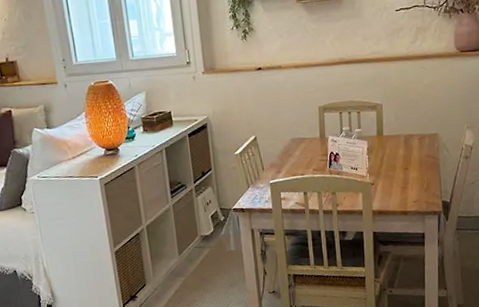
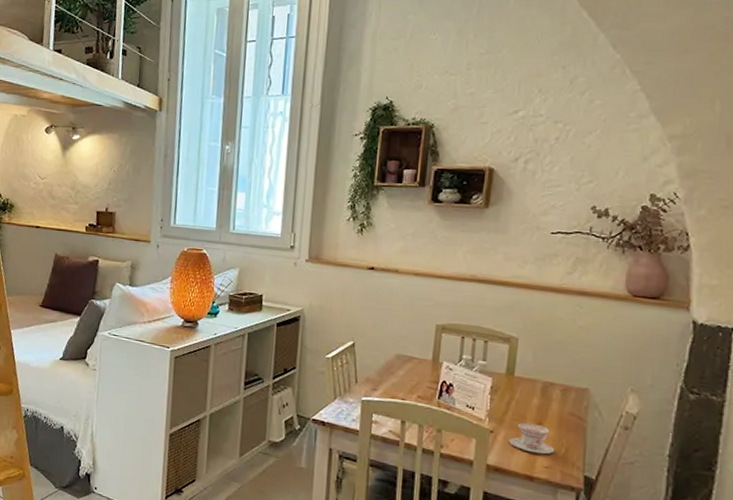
teacup: none [386,170,420,194] -> present [509,423,555,455]

